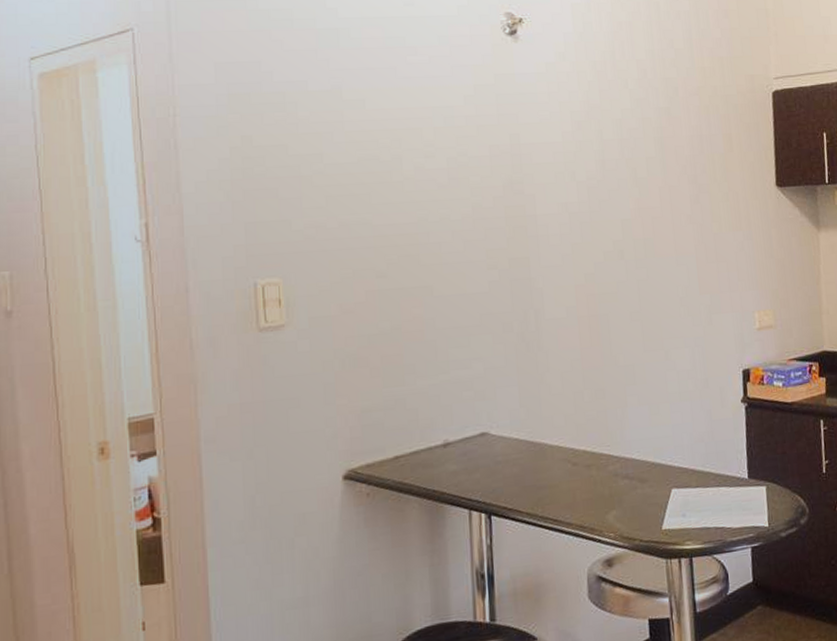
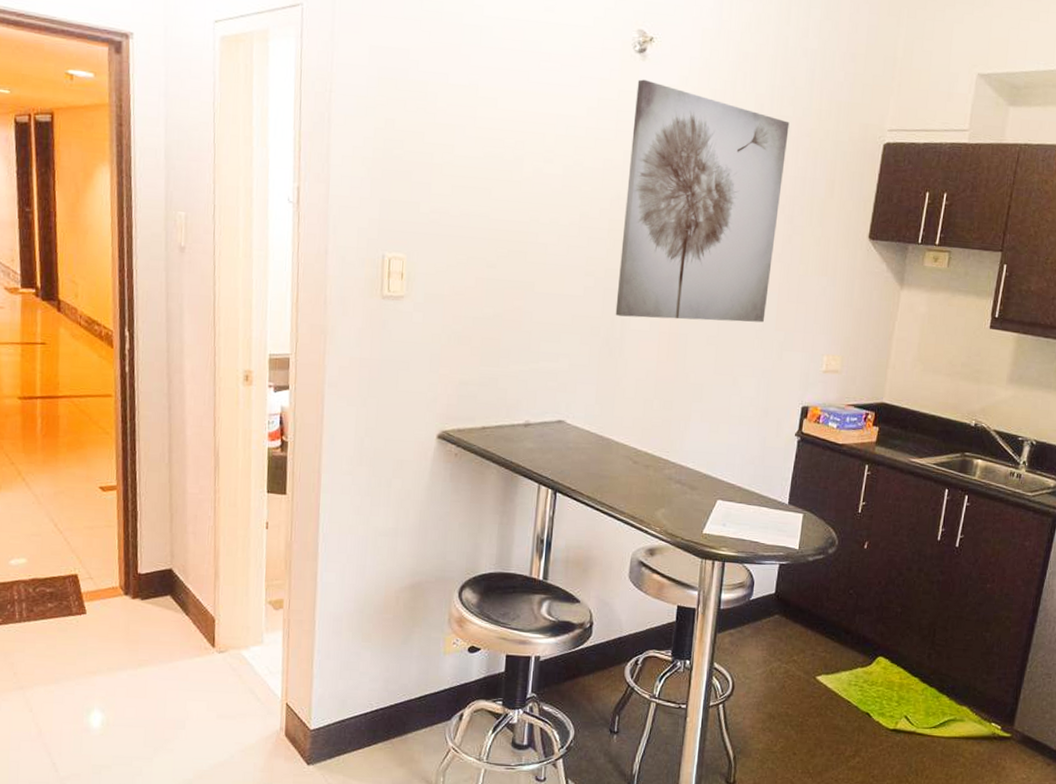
wall art: none [513,60,687,307] -> present [615,79,790,323]

